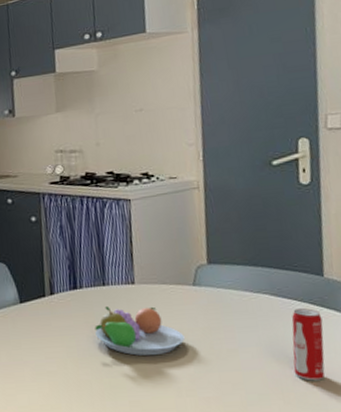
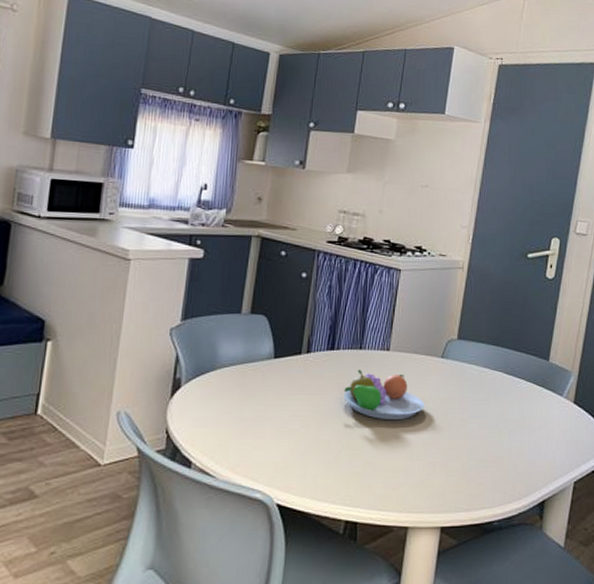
beverage can: present [291,308,325,381] -> none [510,387,541,452]

